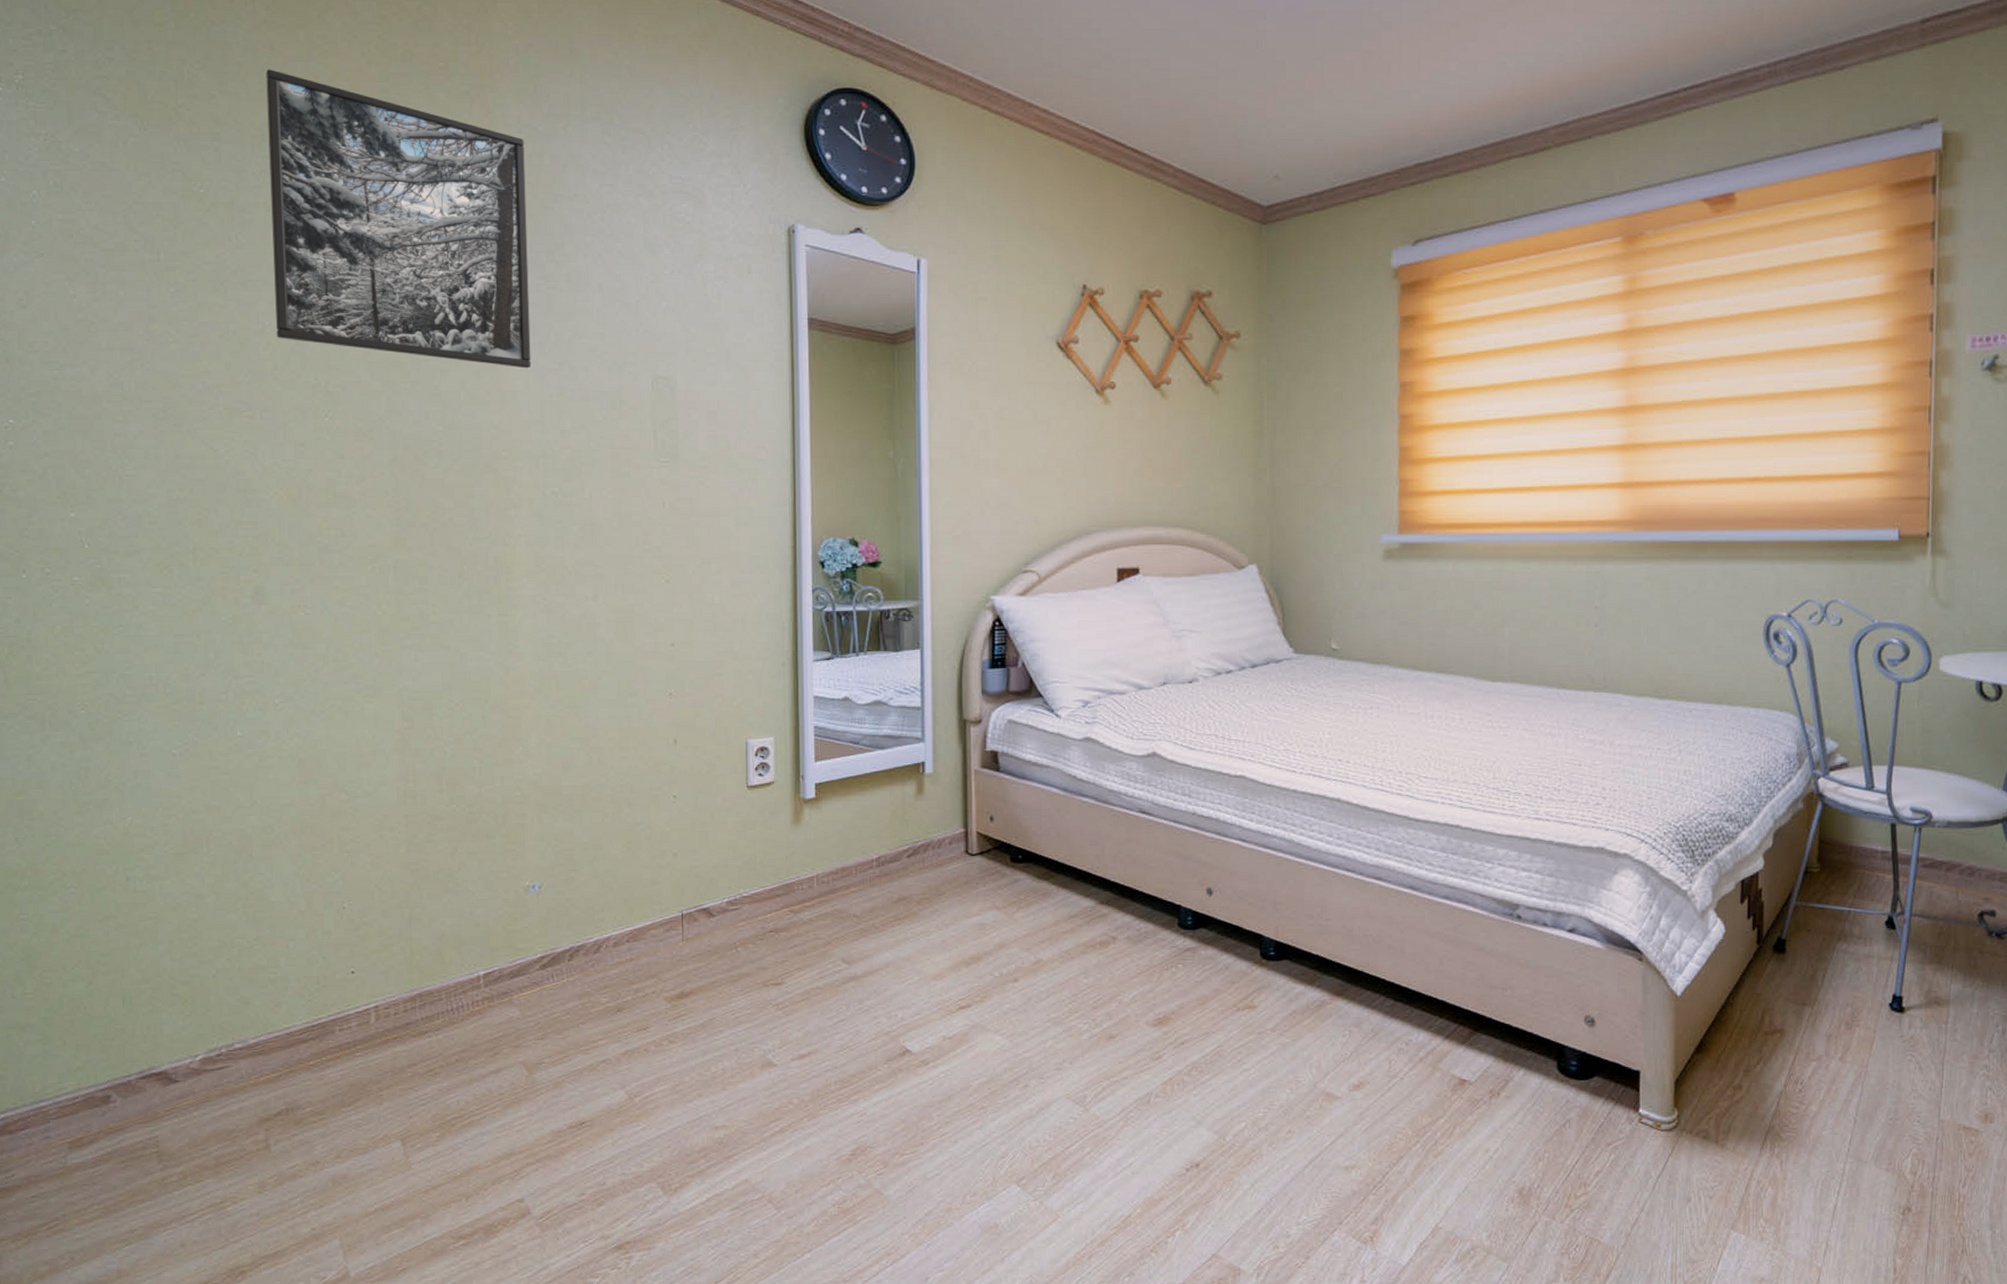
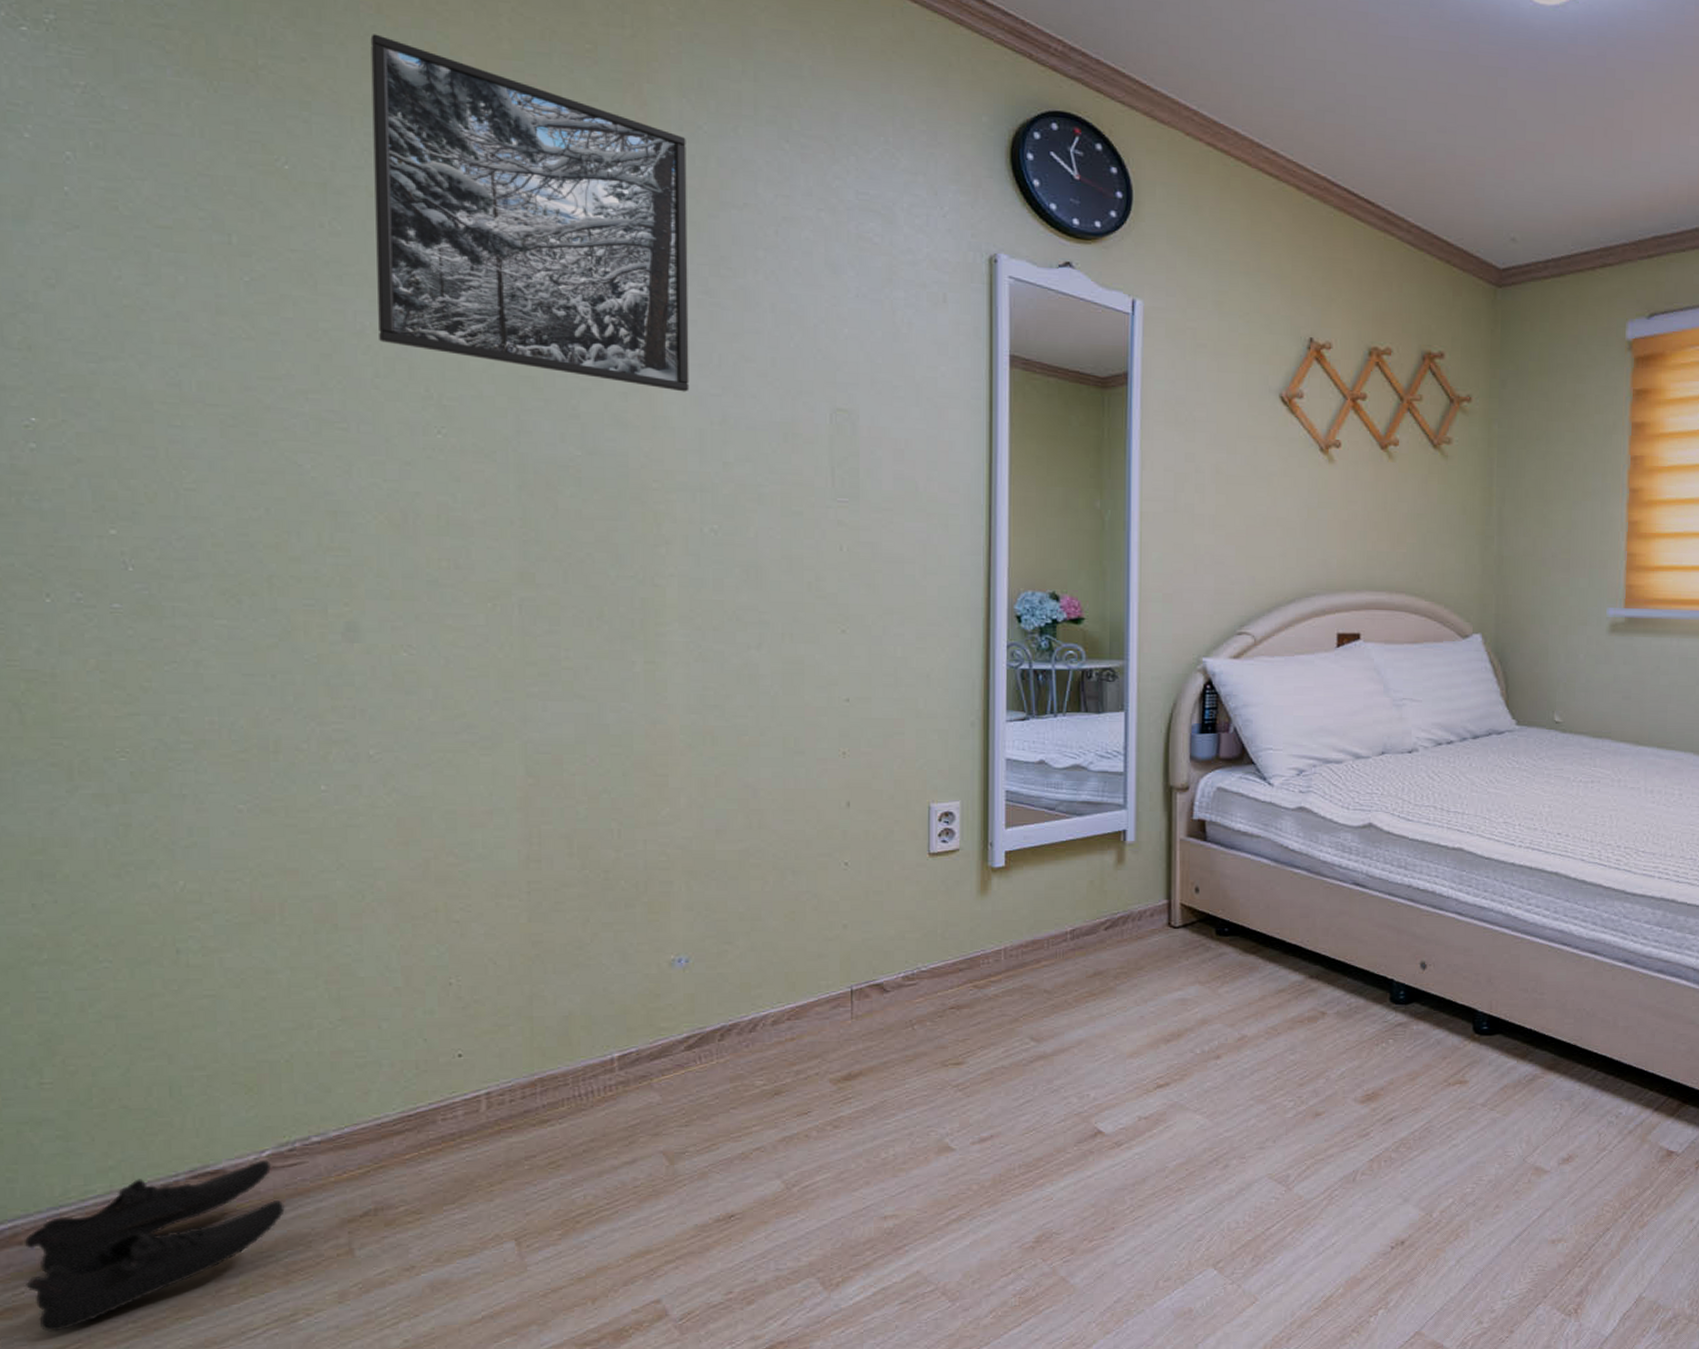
shoe: none [14,1064,214,1210] -> present [24,1160,285,1332]

